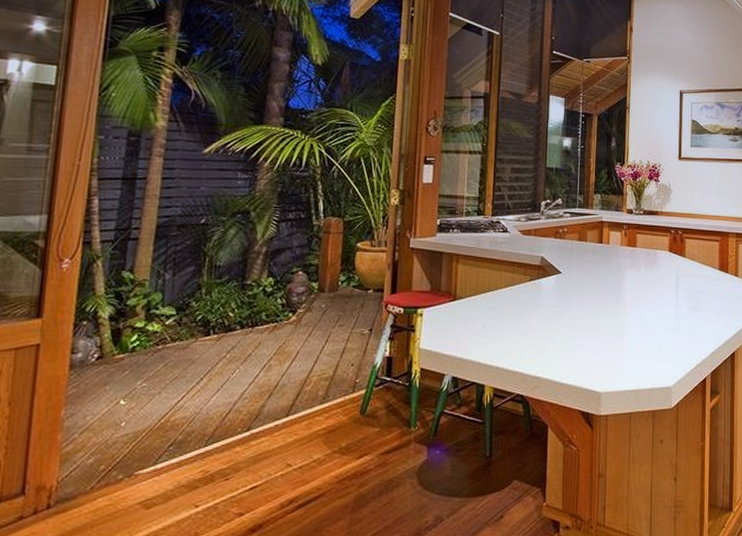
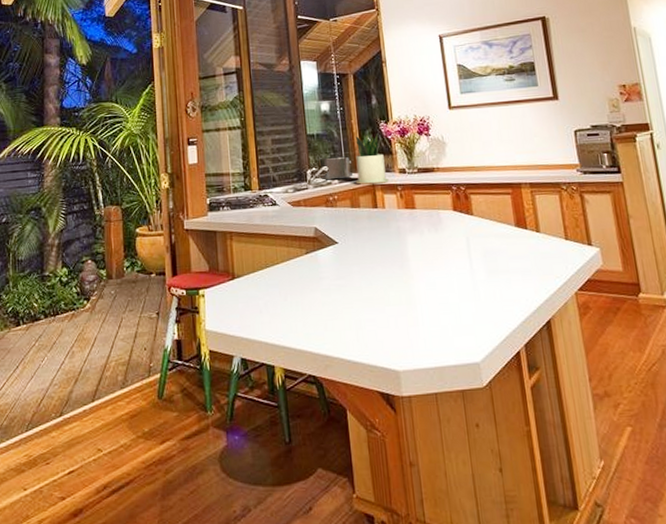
toaster: none [552,191,584,214] -> present [319,156,352,181]
planter: none [586,174,617,222] -> present [355,133,389,186]

